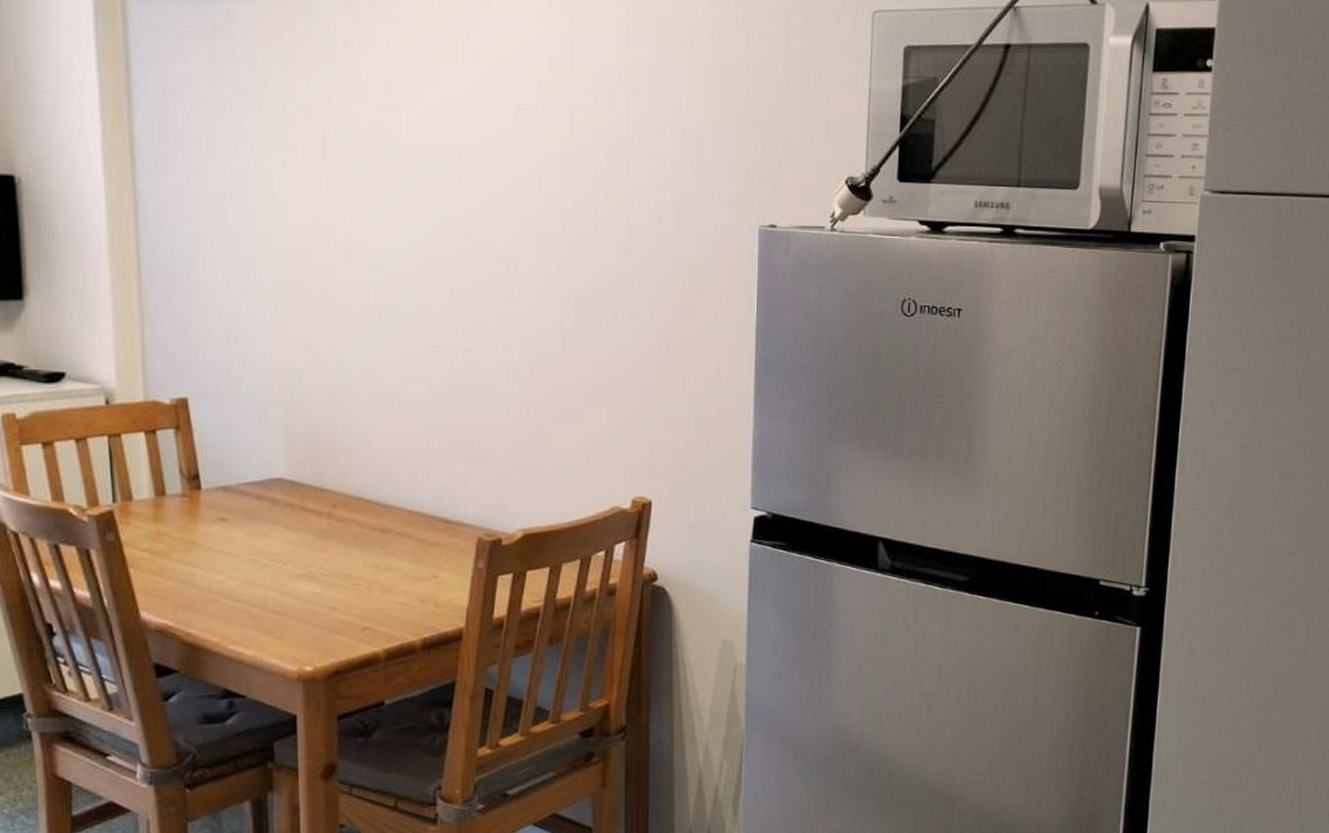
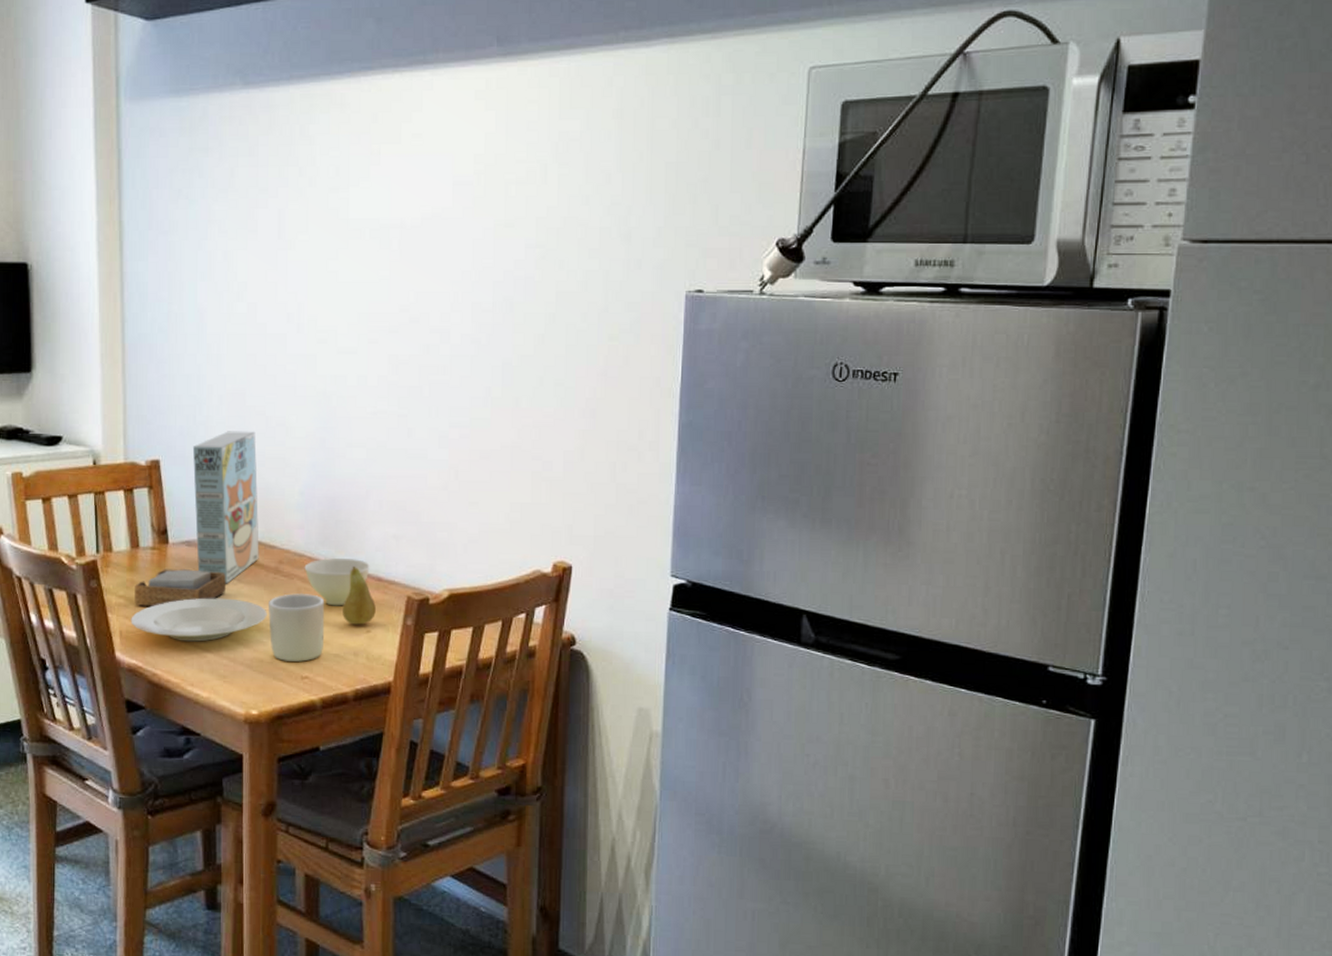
plate: none [158,547,321,596] -> present [131,598,267,642]
napkin holder: none [161,517,272,560] -> present [135,569,227,606]
cereal box: none [227,366,310,532] -> present [192,431,259,584]
mug: none [322,539,387,612] -> present [268,593,325,662]
bowl: none [362,501,436,551] -> present [304,558,370,606]
fruit: none [407,507,443,570] -> present [343,565,376,625]

